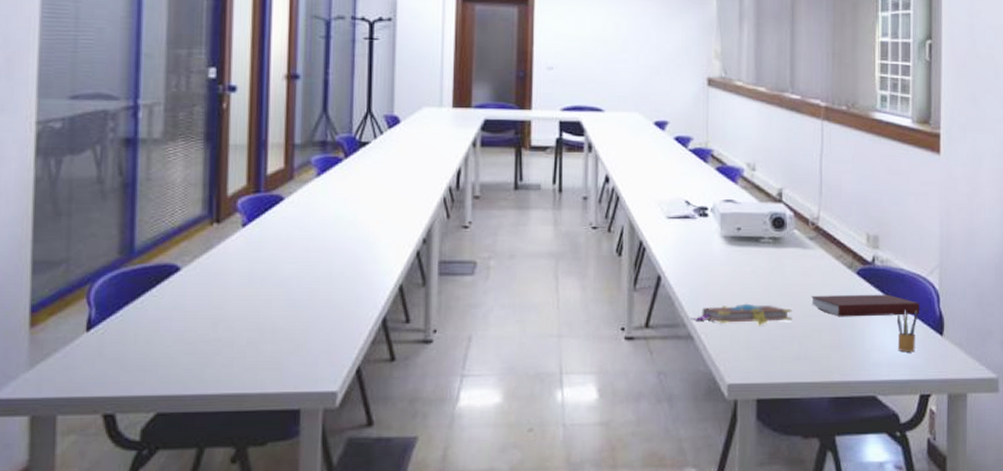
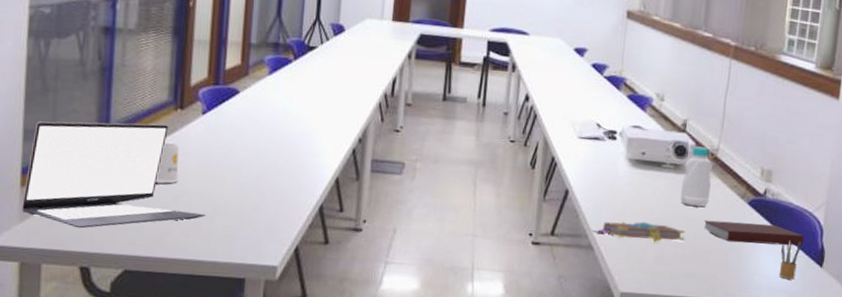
laptop: none [32,241,251,370] -> present [22,121,206,229]
mug: none [190,263,217,309] -> present [155,143,179,184]
bottle: none [783,216,814,281] -> present [680,146,713,207]

